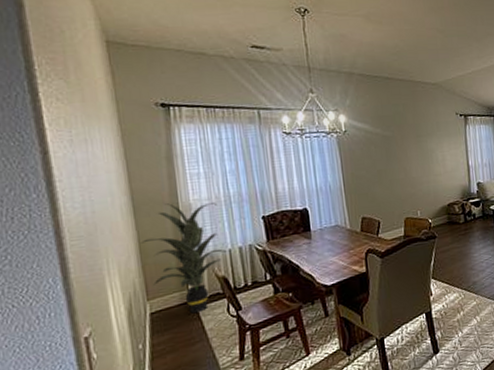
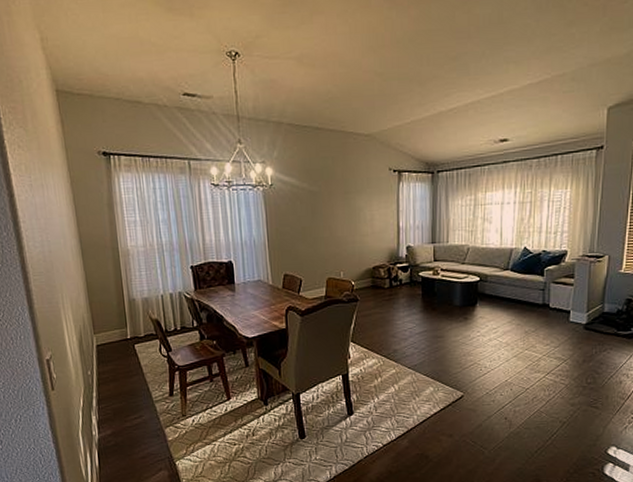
indoor plant: present [140,202,228,314] -> none [88,248,160,350]

